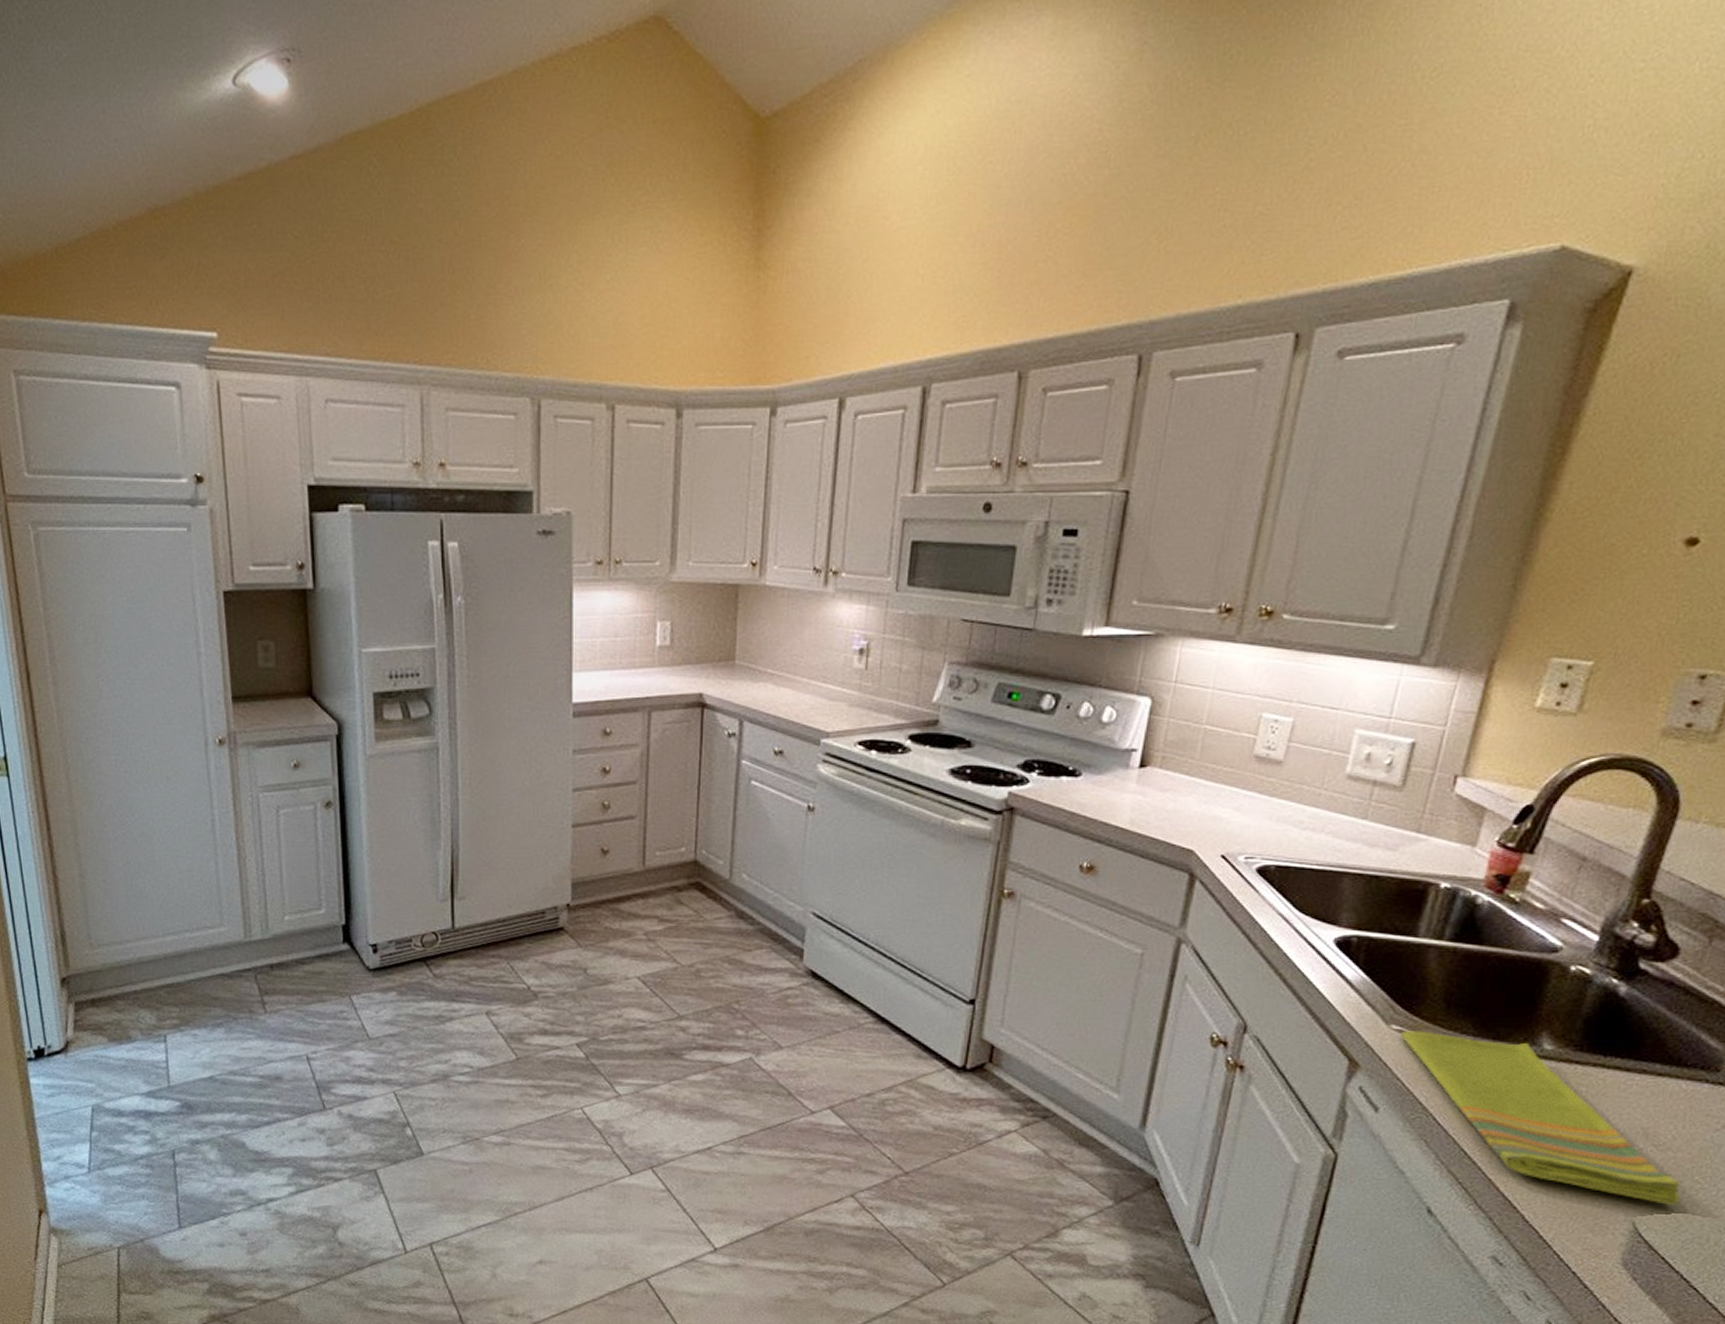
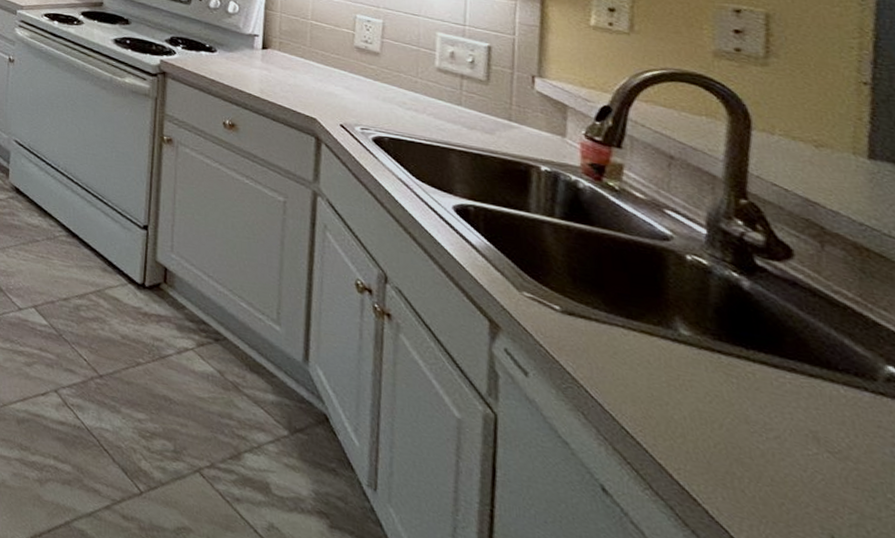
dish towel: present [1399,1029,1680,1205] -> none [533,298,878,524]

